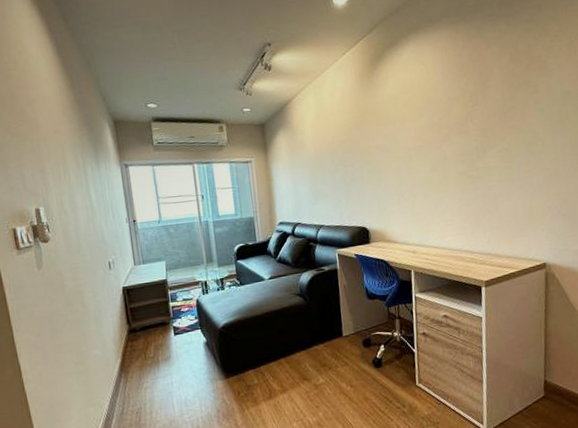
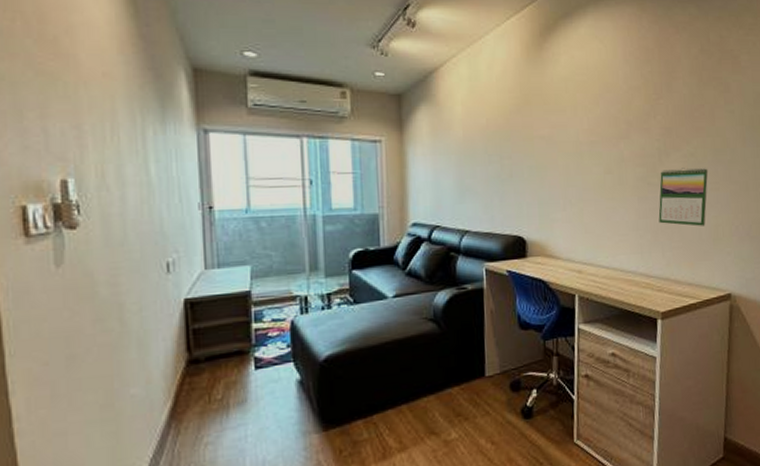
calendar: none [479,159,522,209] -> present [658,167,708,226]

